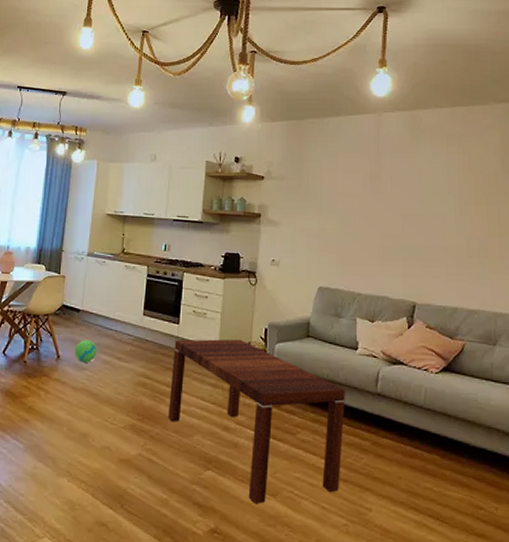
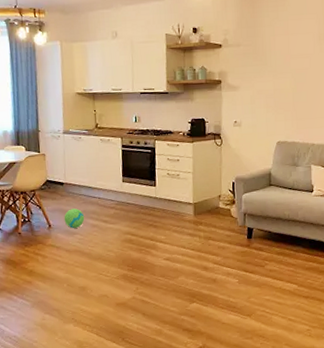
coffee table: present [168,339,346,504] -> none [153,193,305,323]

